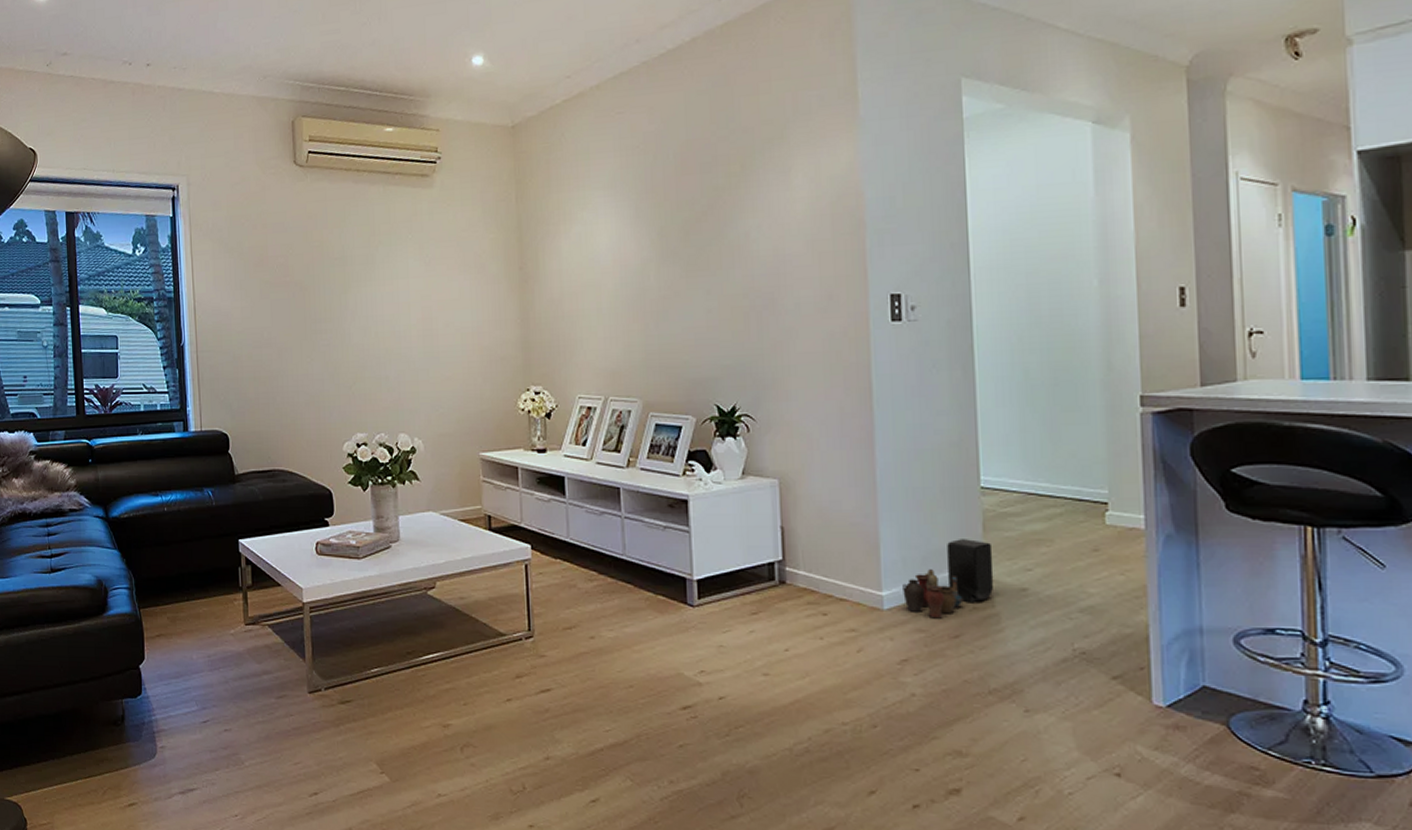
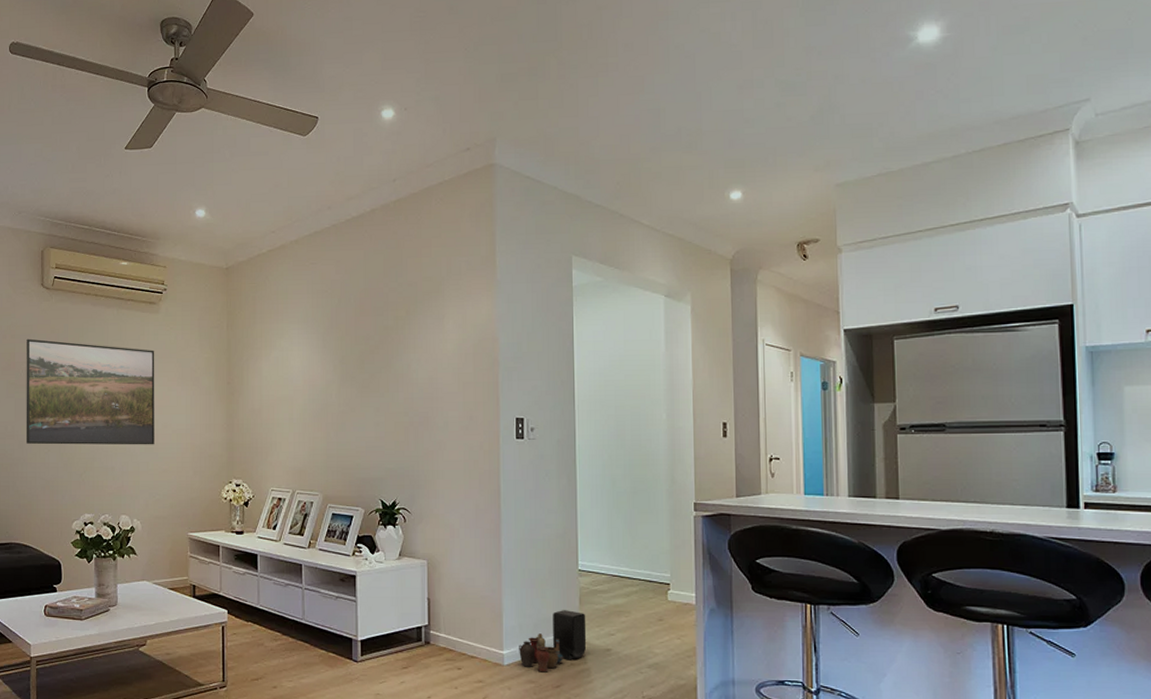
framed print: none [280,227,435,353] -> present [25,338,155,445]

